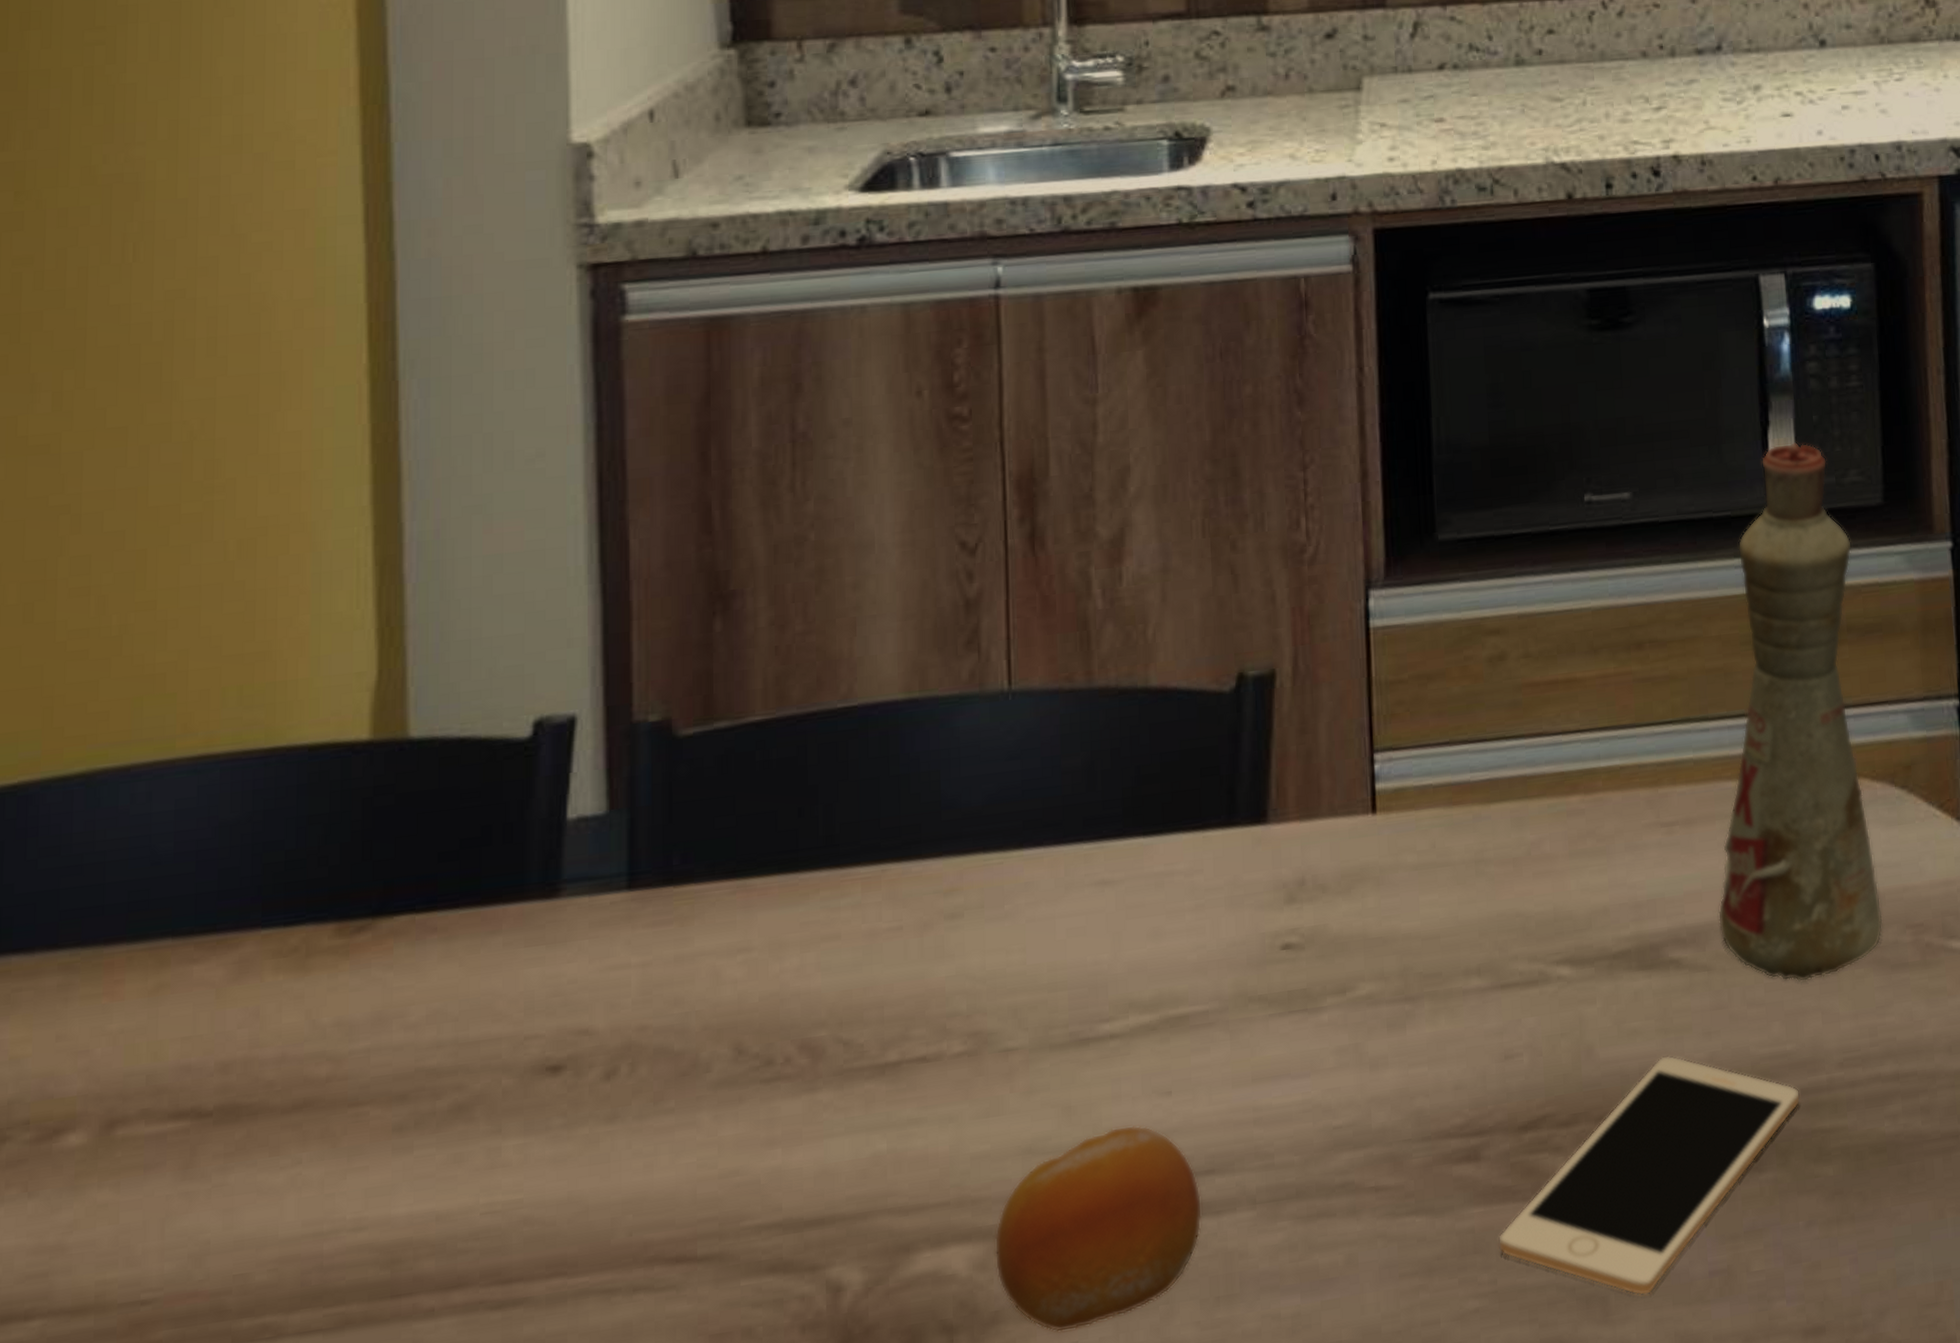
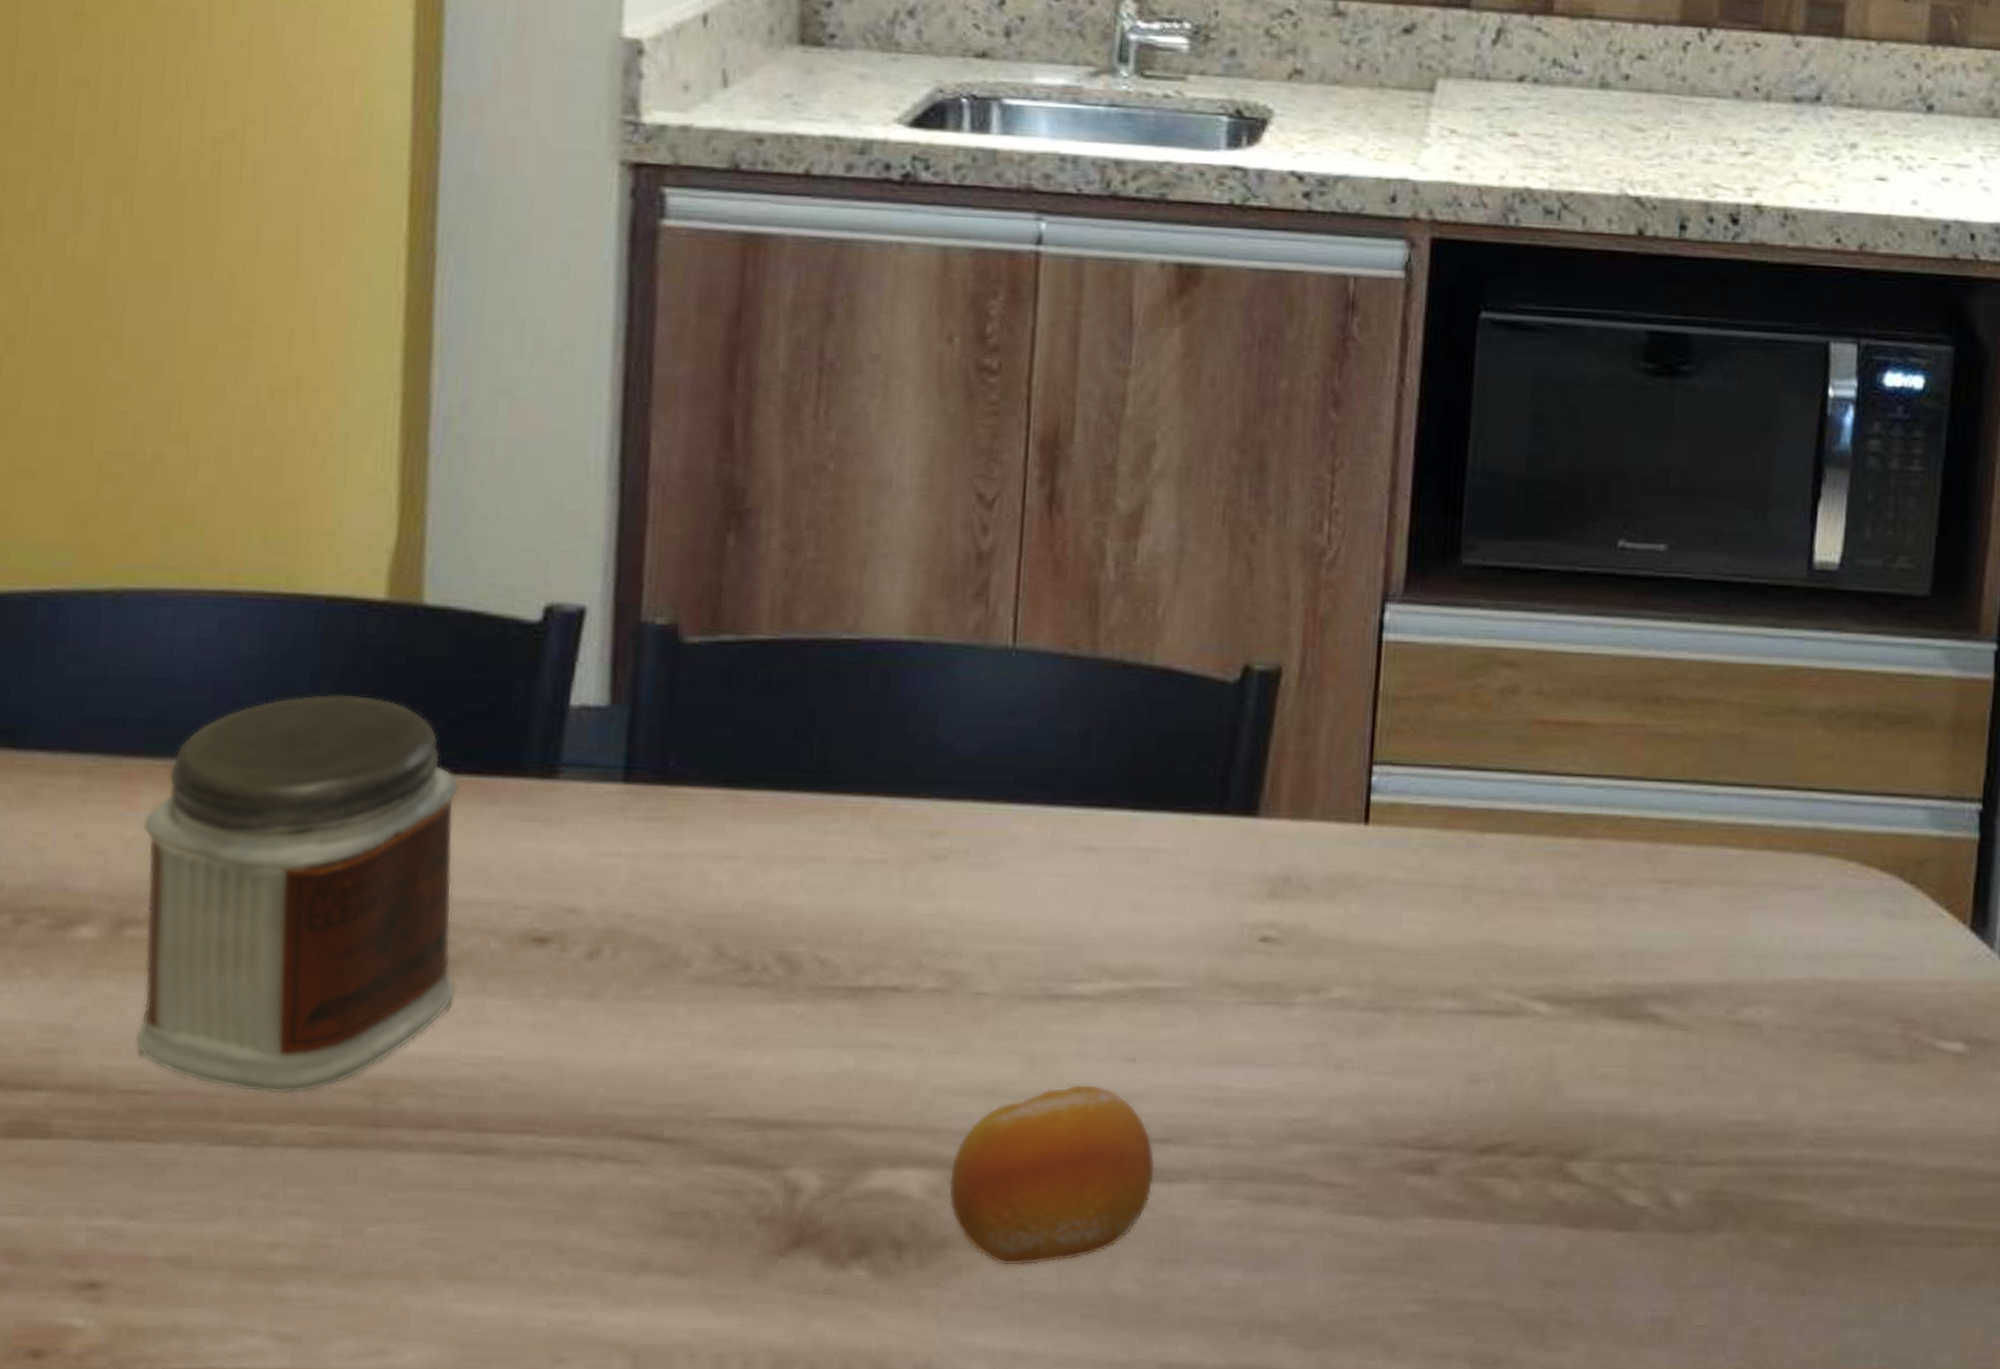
jar: none [129,841,469,1282] -> present [135,694,460,1094]
cell phone: present [1498,1055,1801,1296] -> none [1443,1105,1766,1330]
bottle: present [1718,441,1883,982] -> none [1704,518,1891,1057]

